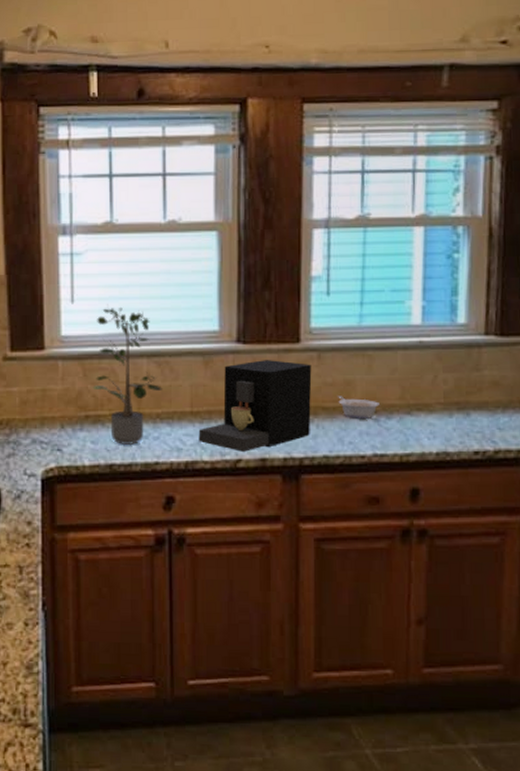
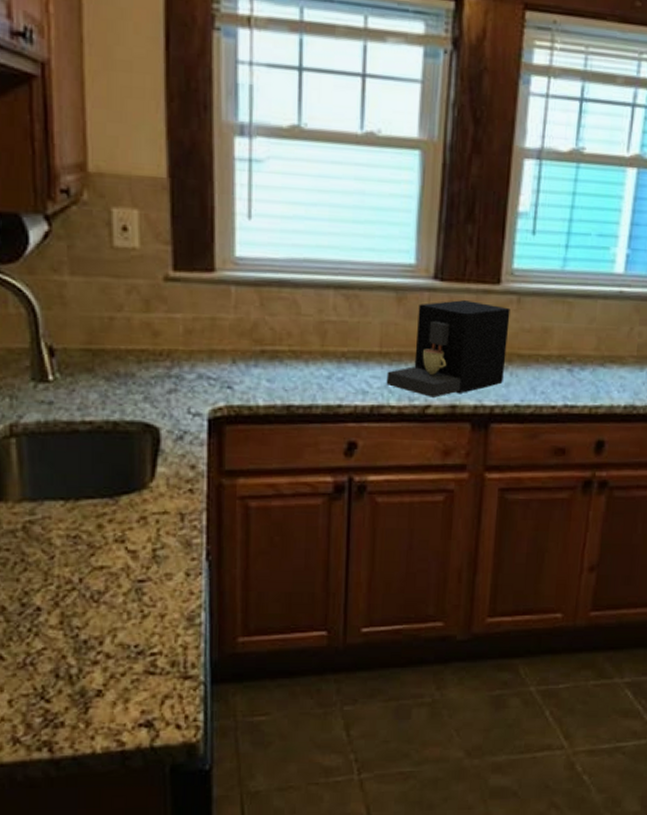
potted plant: present [92,304,162,445] -> none [270,224,350,385]
legume: present [338,396,380,420] -> none [534,343,575,369]

